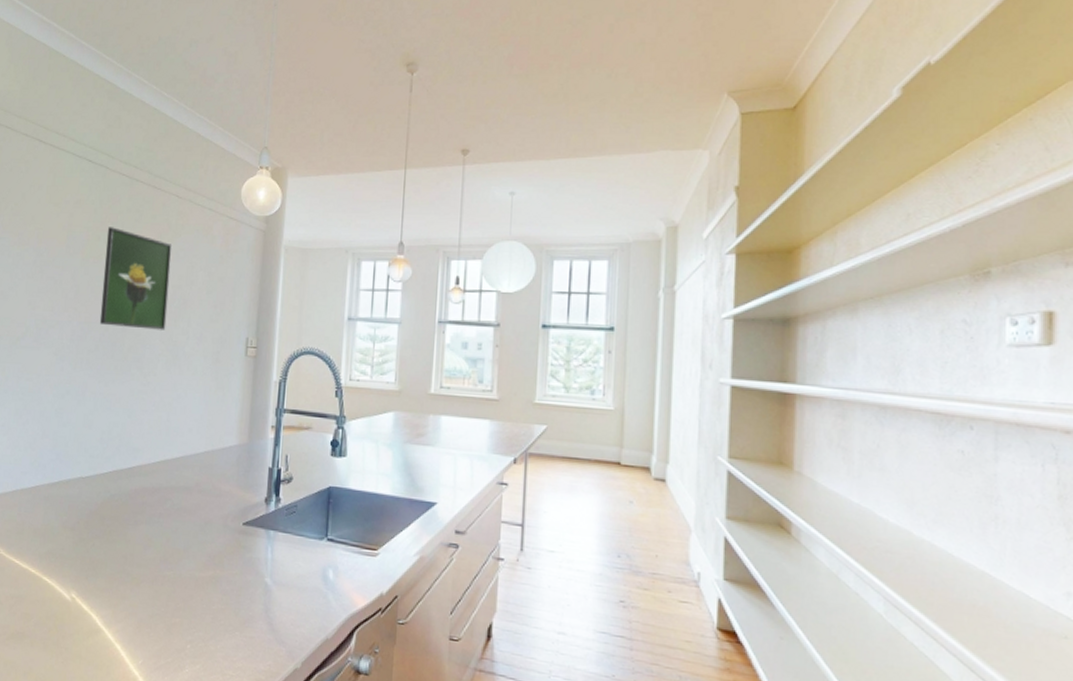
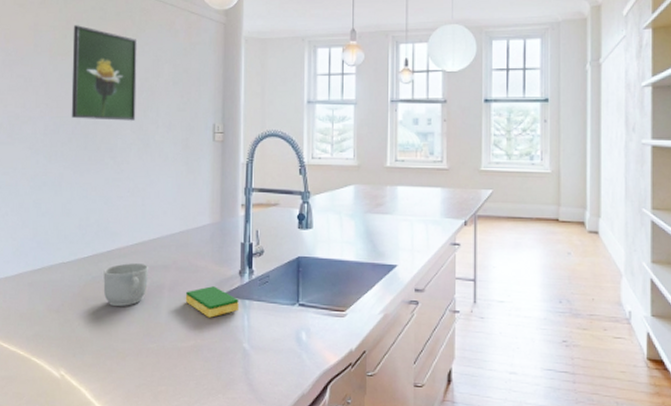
mug: none [121,482,169,529] -> present [103,263,148,307]
dish sponge: none [206,513,263,547] -> present [185,286,239,318]

